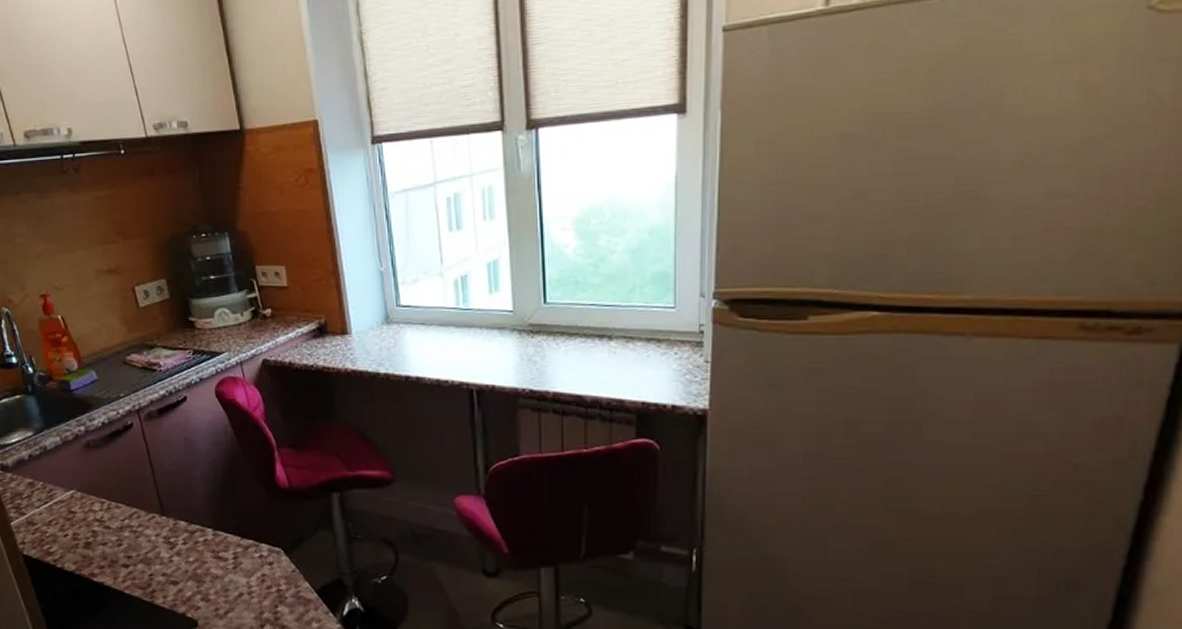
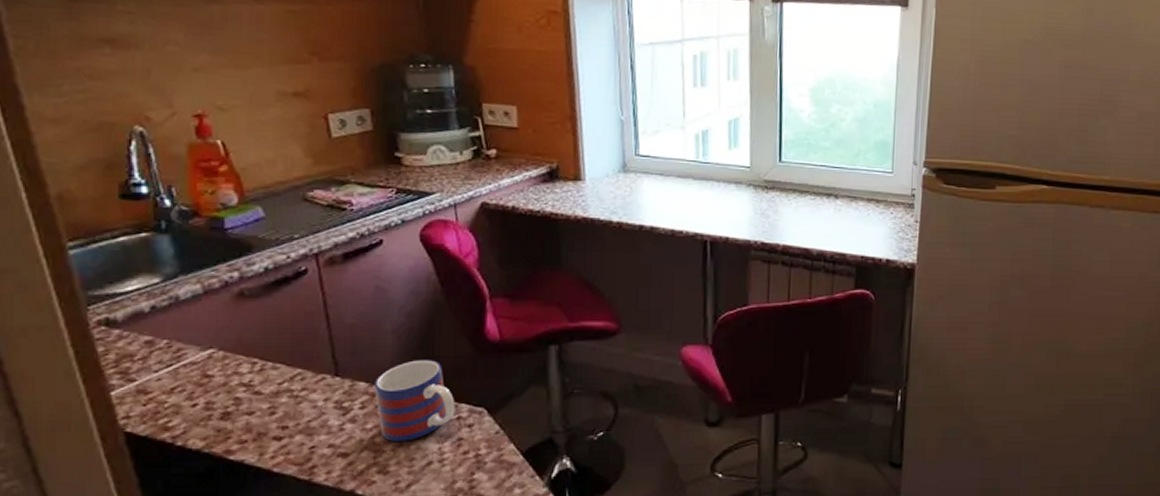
mug: none [191,503,257,574] -> present [374,360,455,441]

